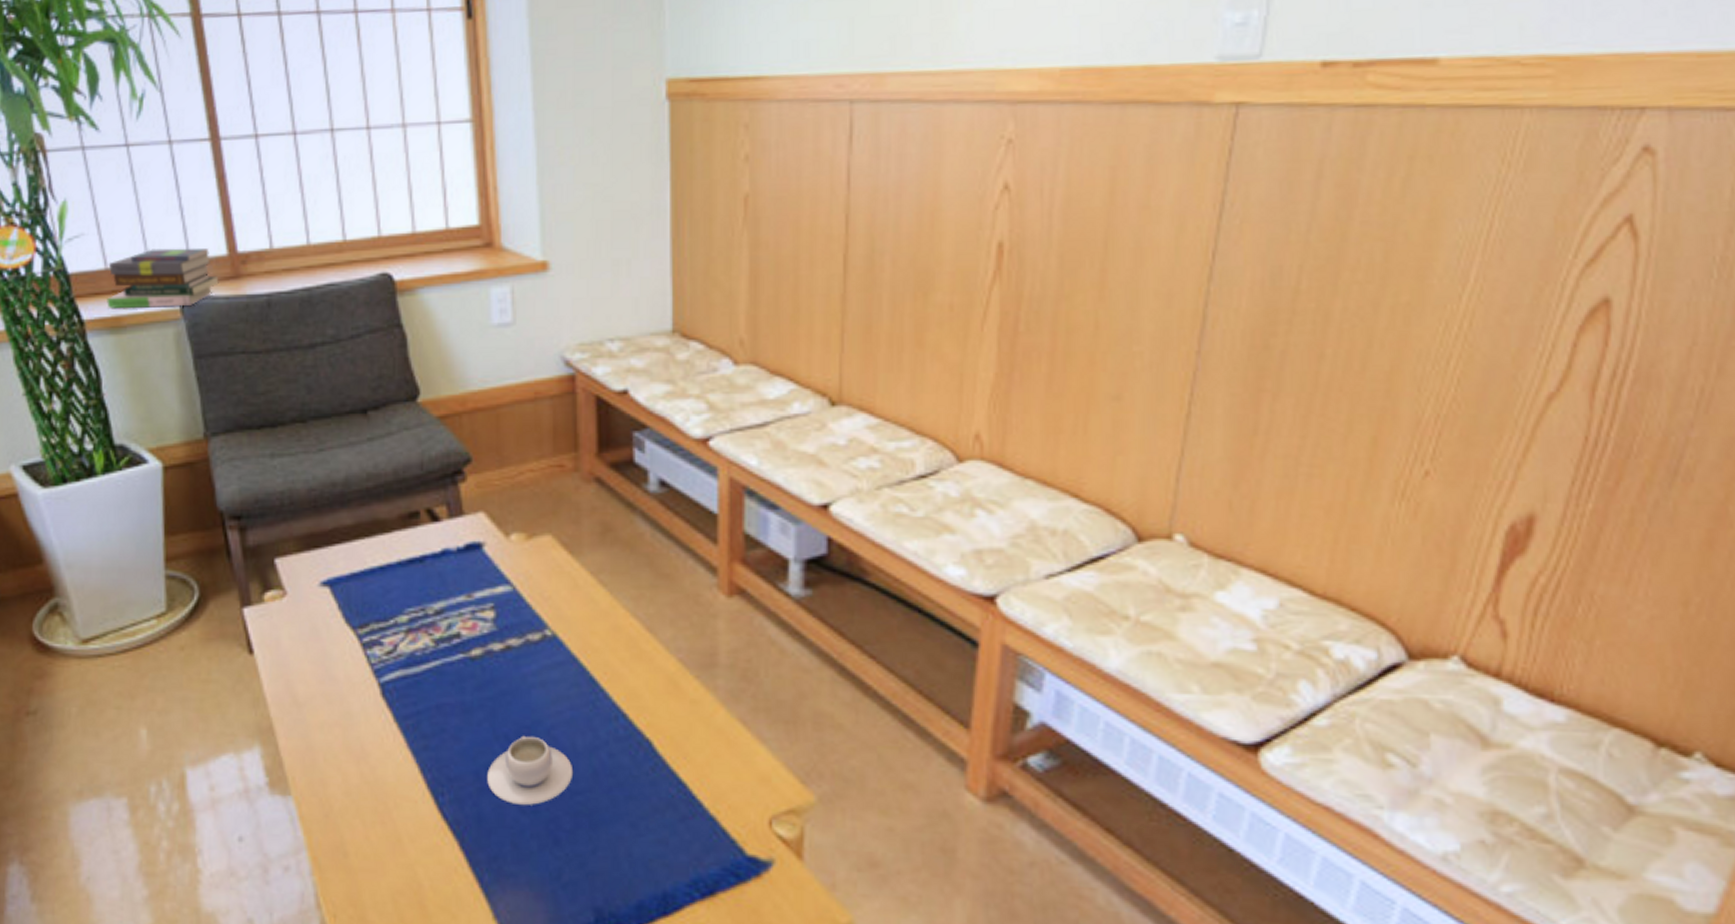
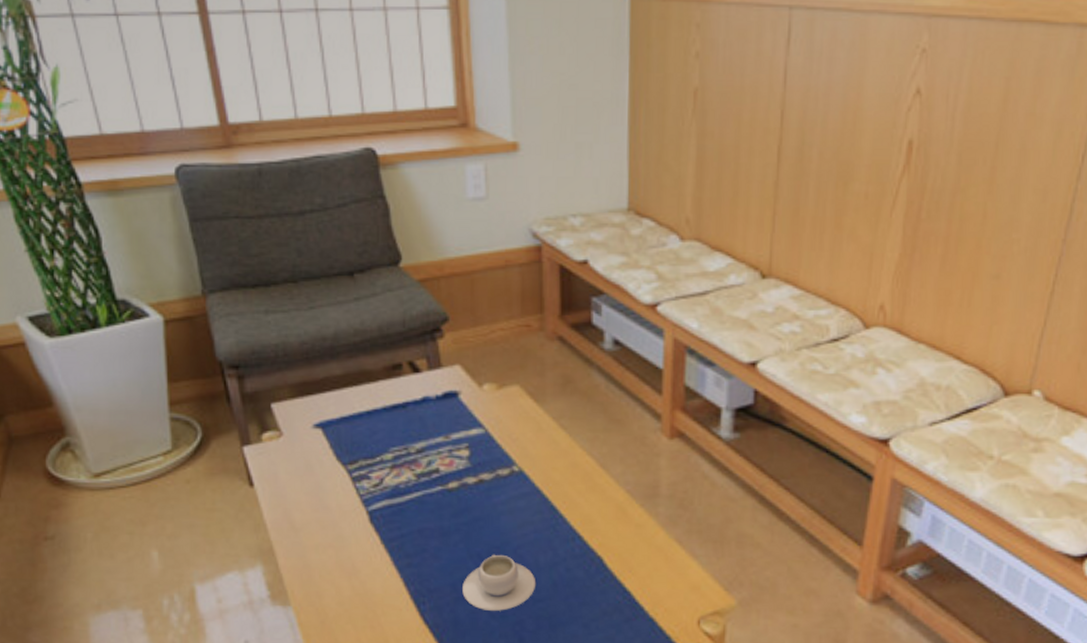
books: present [107,247,219,309] -> none [103,116,212,173]

